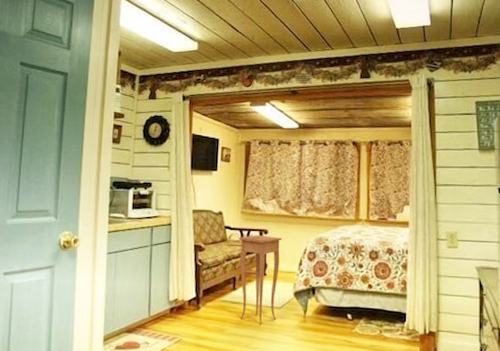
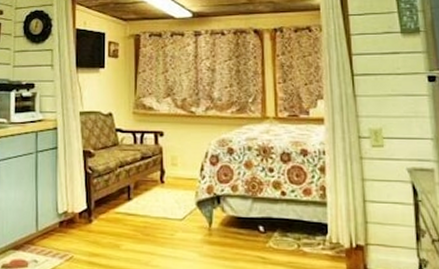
side table: present [238,234,283,325] -> none [131,137,181,240]

